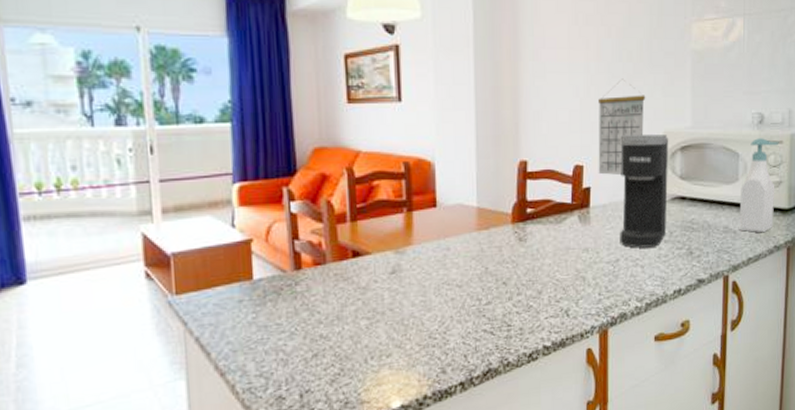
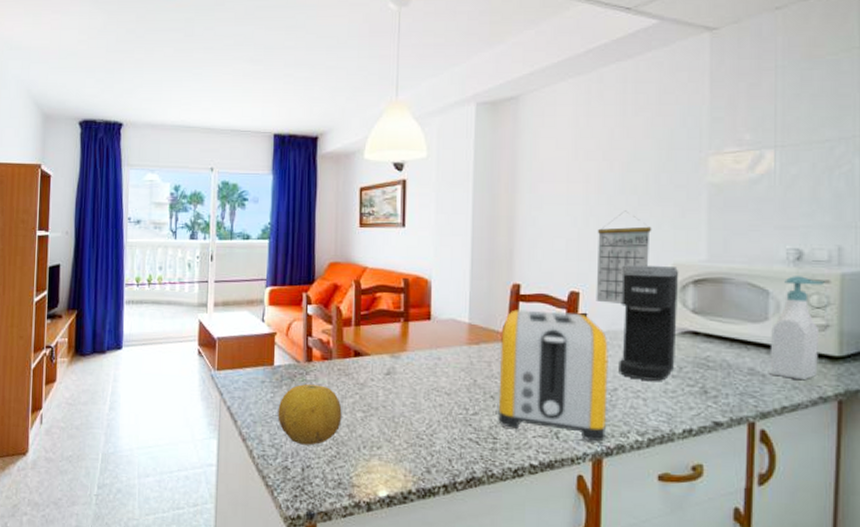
fruit: none [263,295,343,368] -> present [277,384,342,445]
toaster: none [509,187,611,313] -> present [498,309,608,441]

